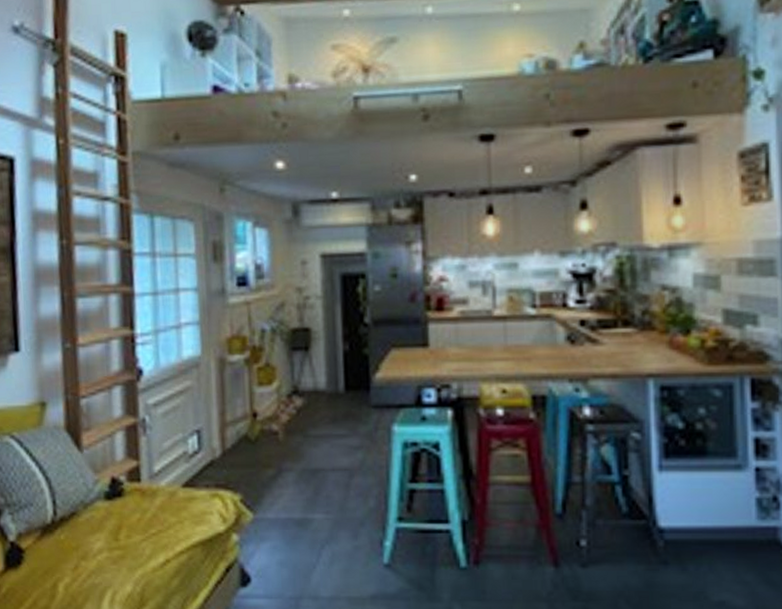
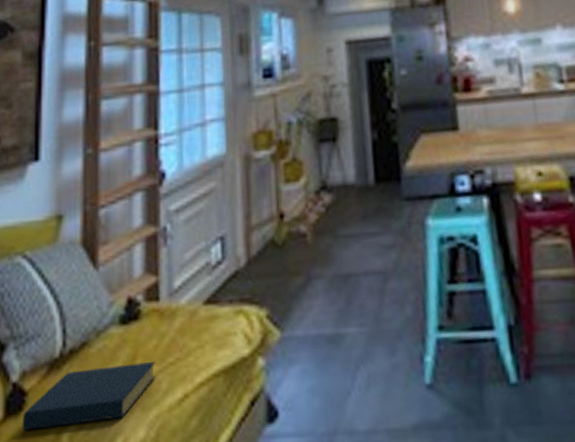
hardback book: none [21,531,140,580] -> present [22,361,156,430]

